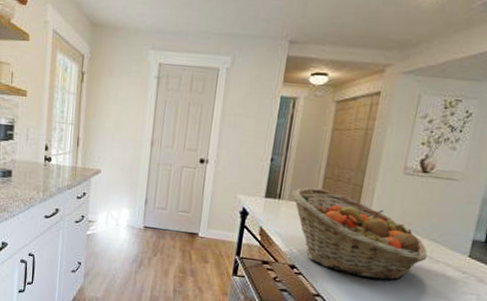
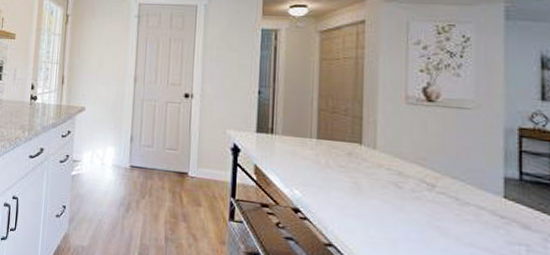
fruit basket: present [292,187,428,281] -> none [285,120,453,227]

